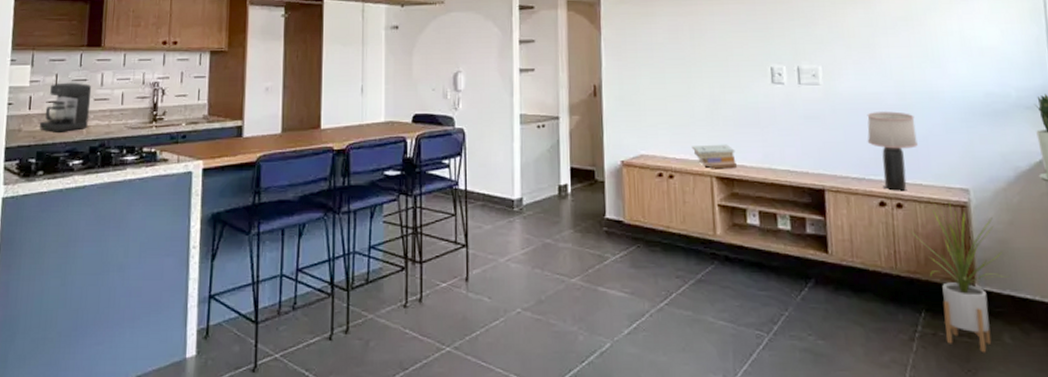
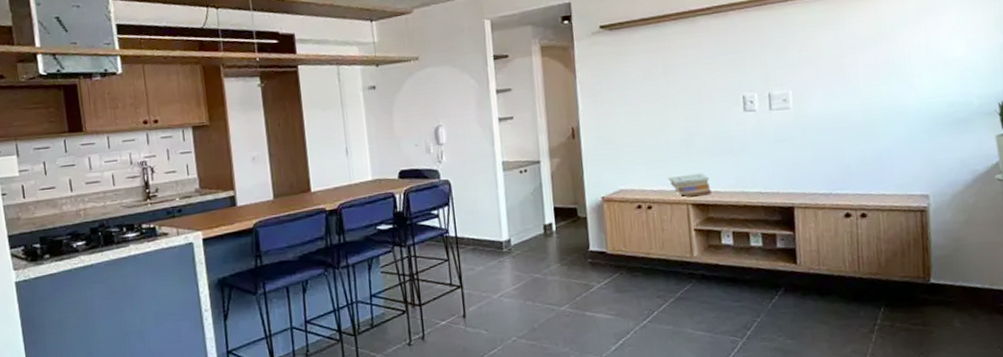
coffee maker: present [39,82,92,132] -> none [36,168,84,218]
table lamp: present [867,111,918,192] -> none [834,128,882,204]
house plant: present [911,202,1010,353] -> none [874,208,962,338]

